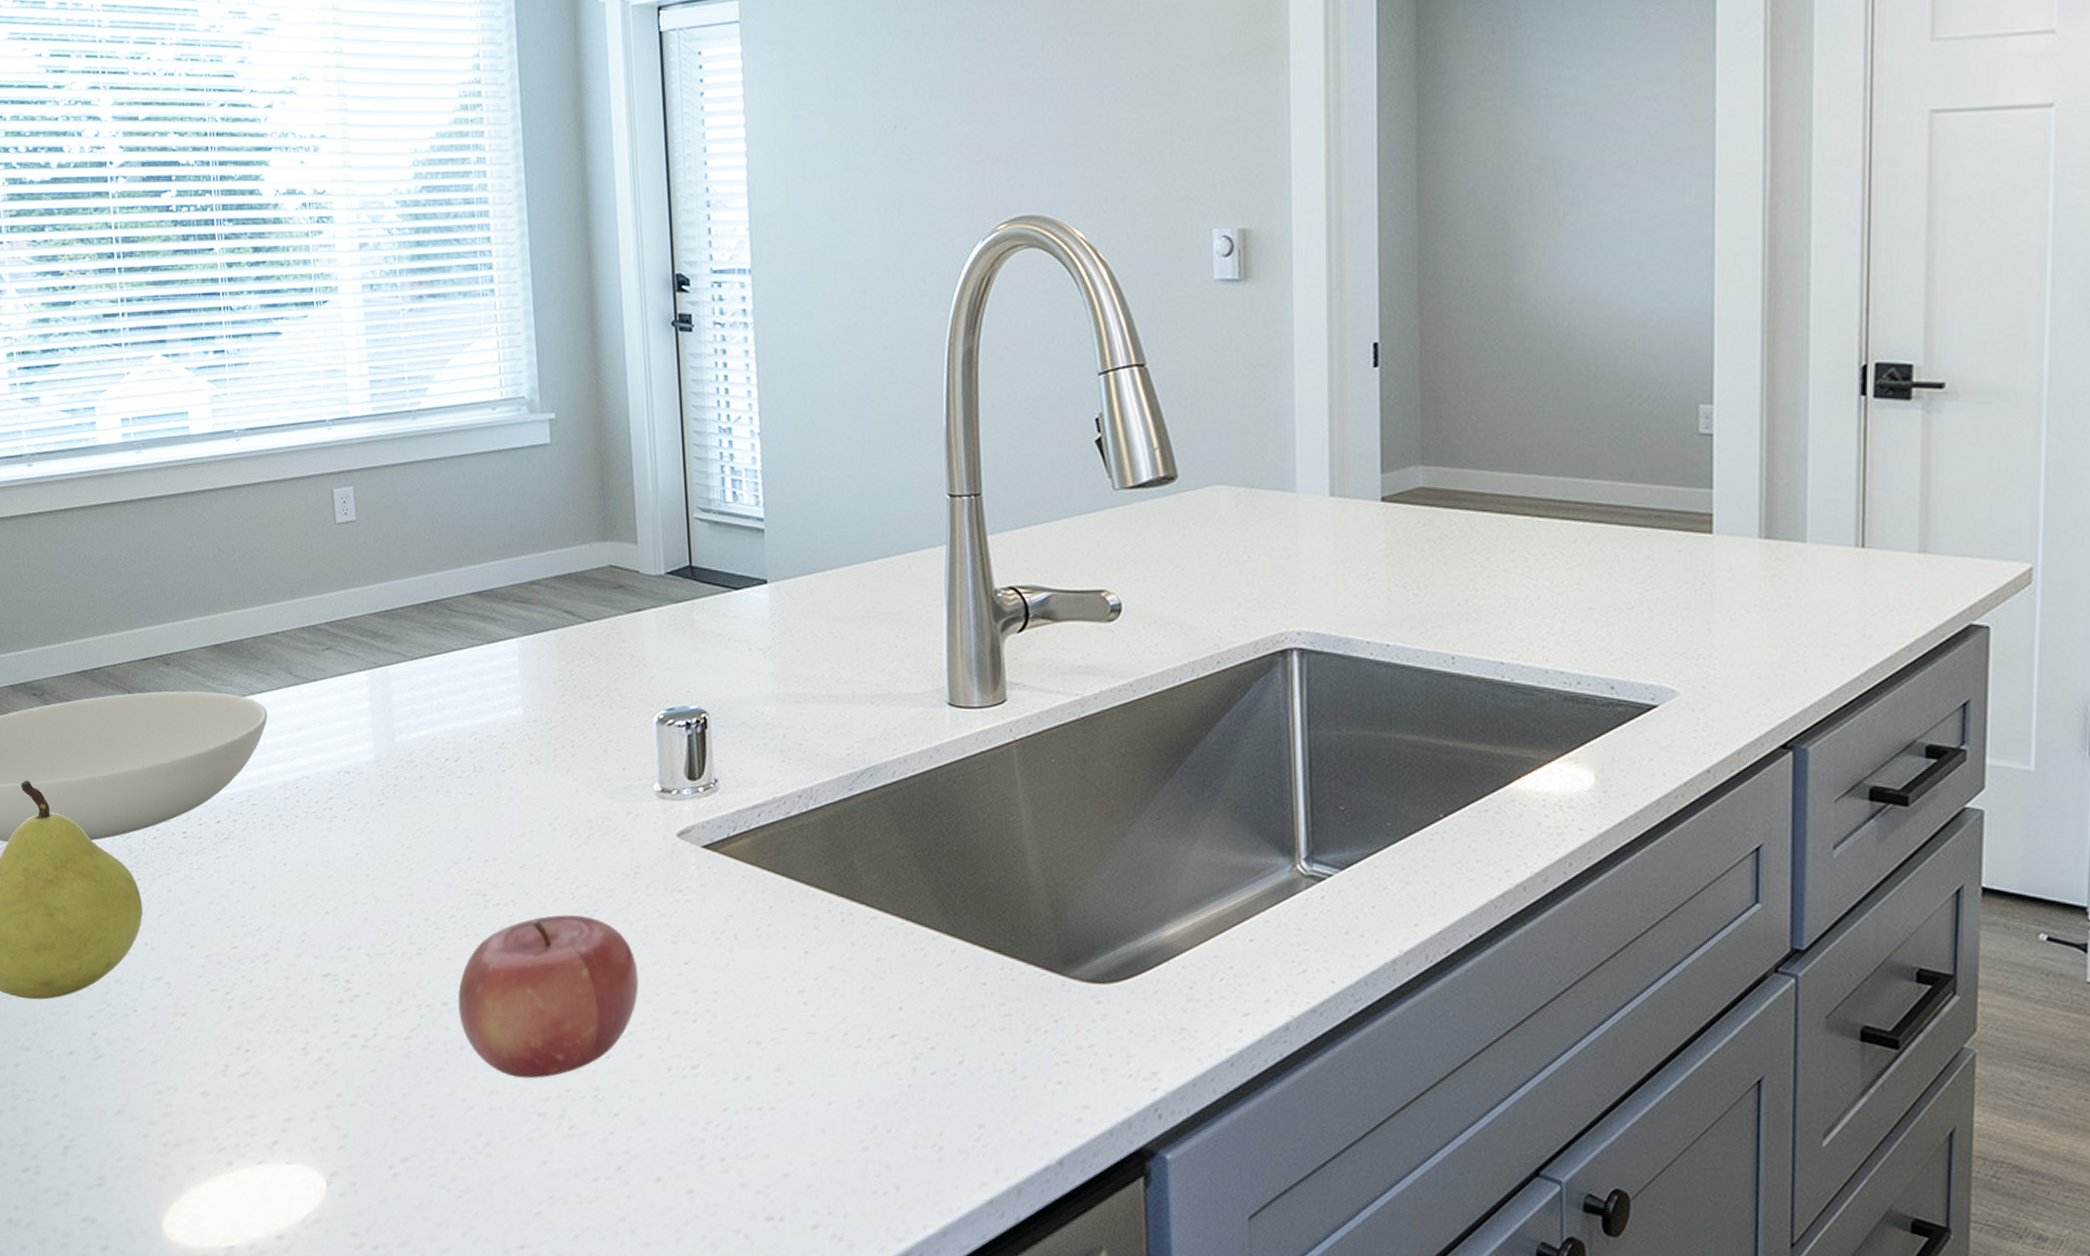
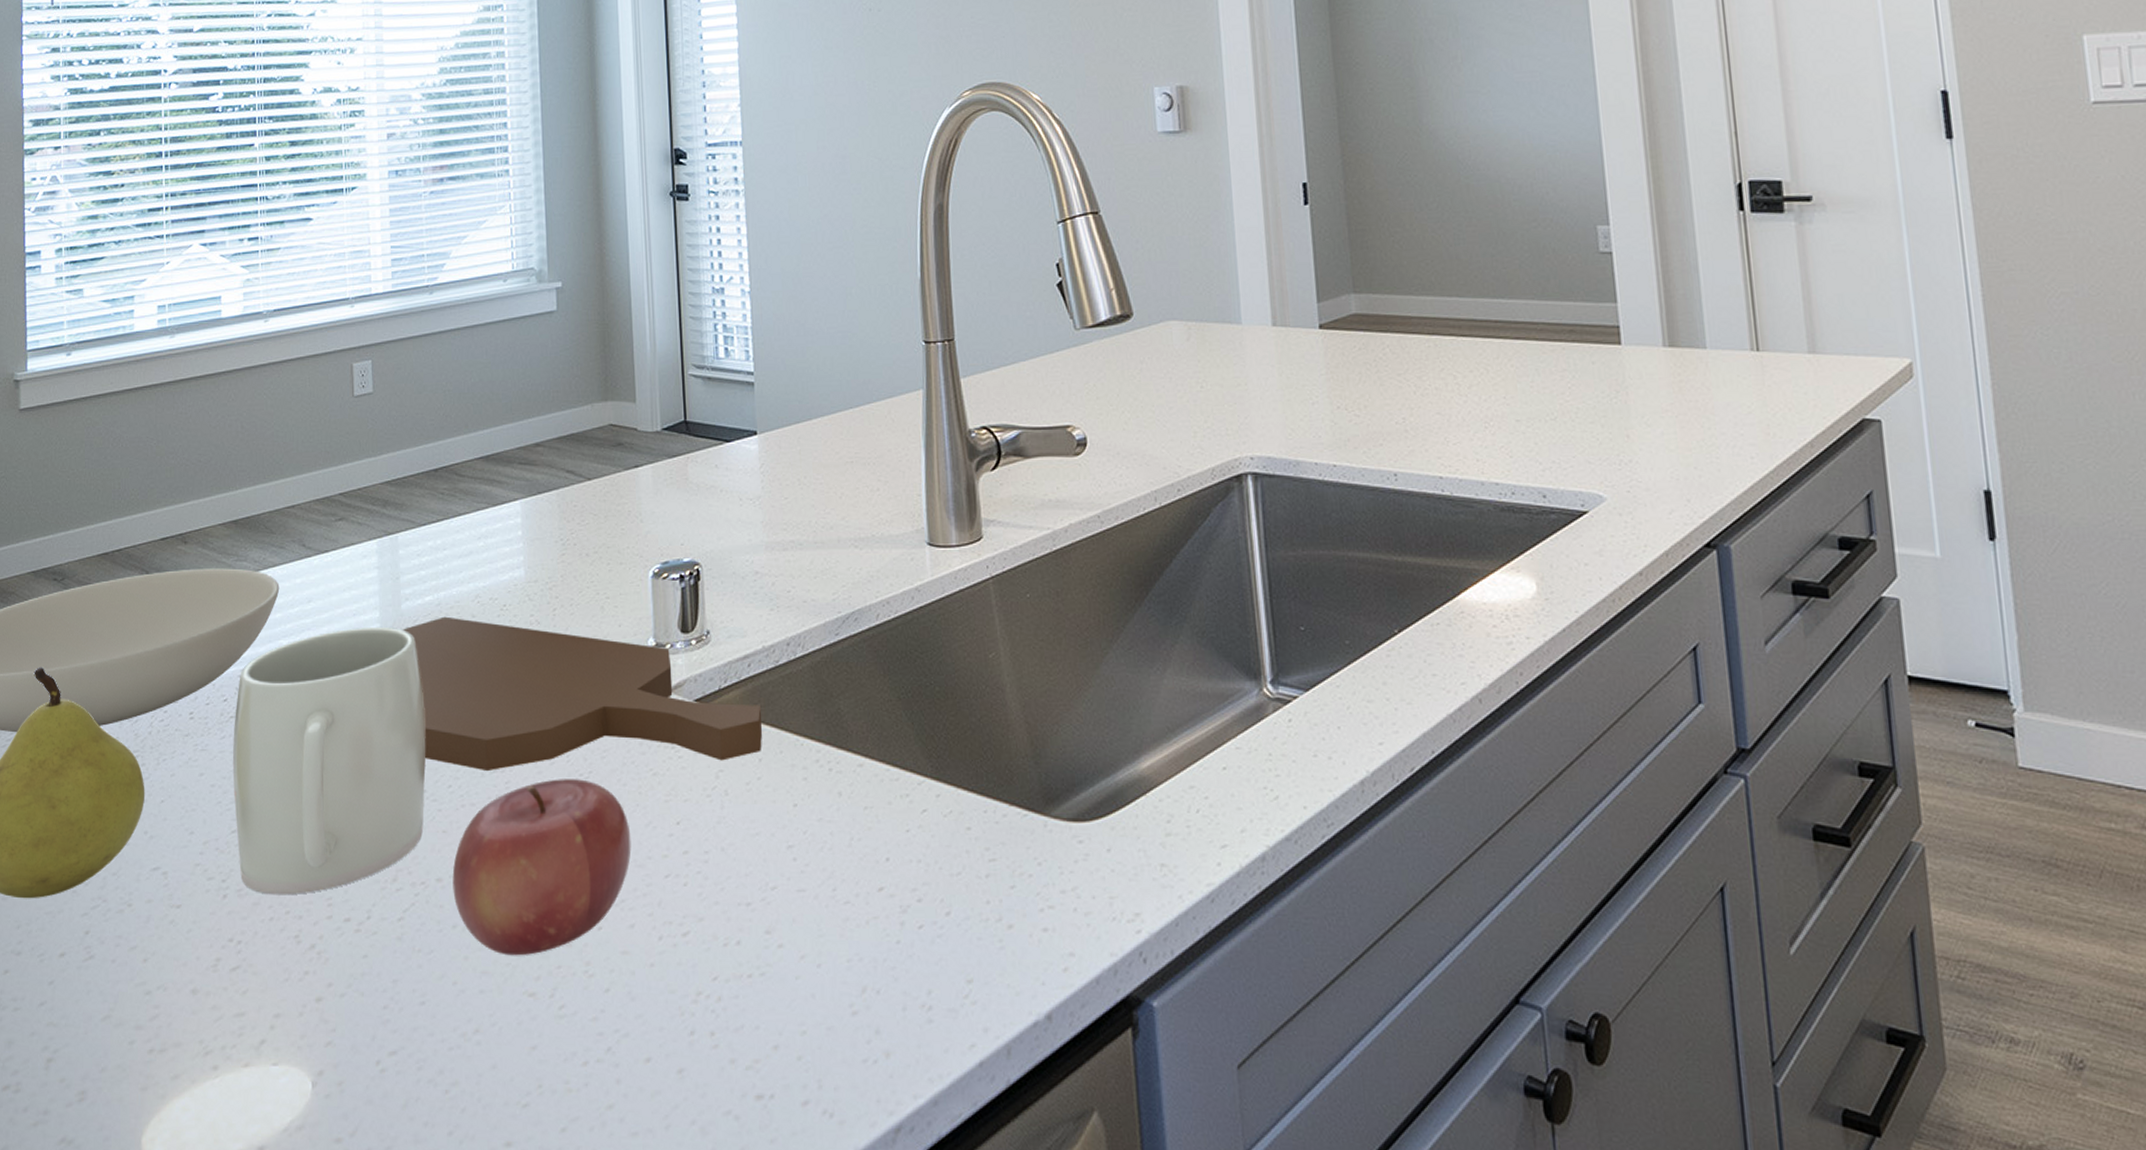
mug: none [228,757,427,1010] -> present [232,626,426,896]
cutting board: none [398,751,773,906] -> present [403,616,763,770]

